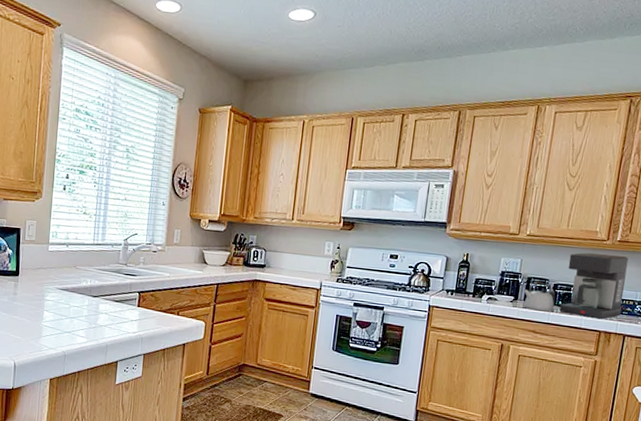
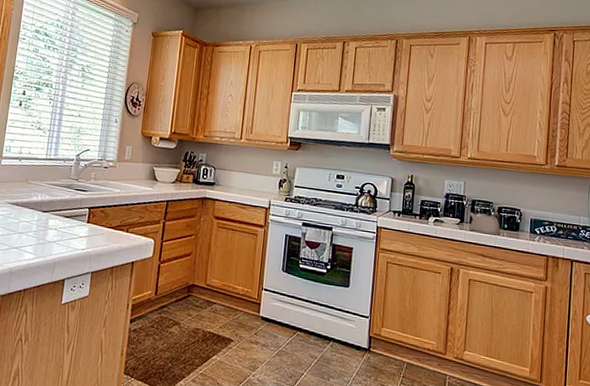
coffee maker: present [559,252,629,320] -> none [506,176,568,244]

